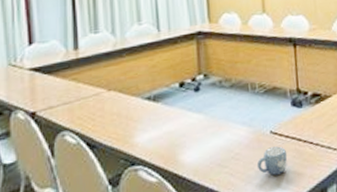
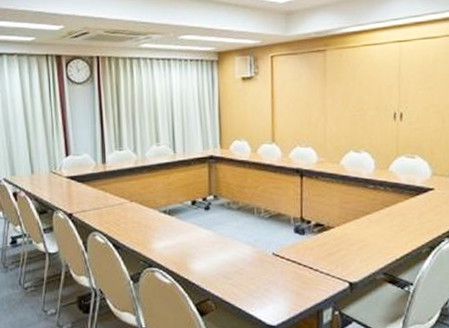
mug: present [256,146,288,176] -> none [258,267,287,292]

